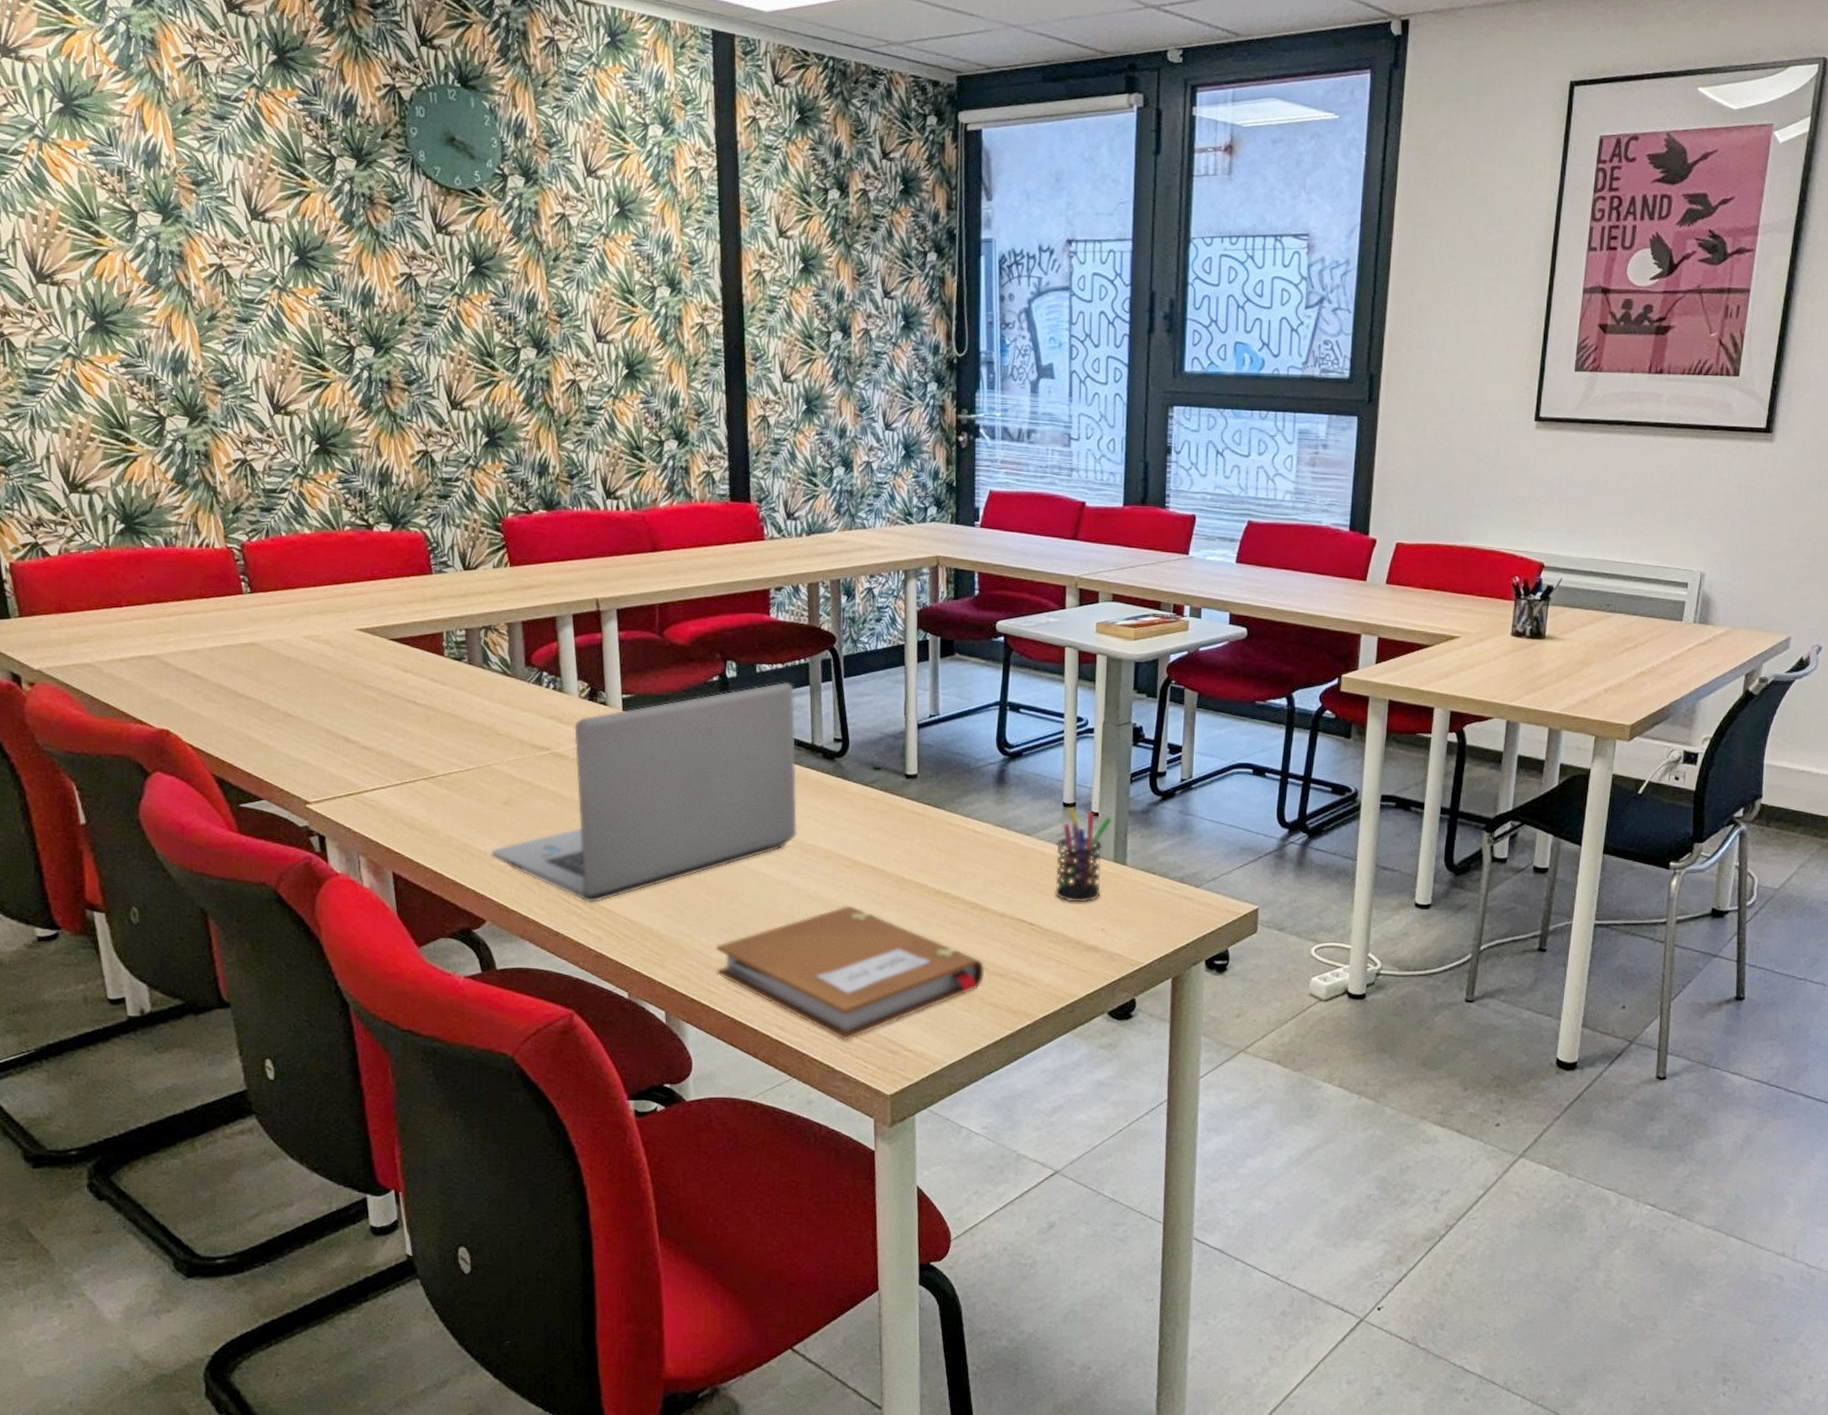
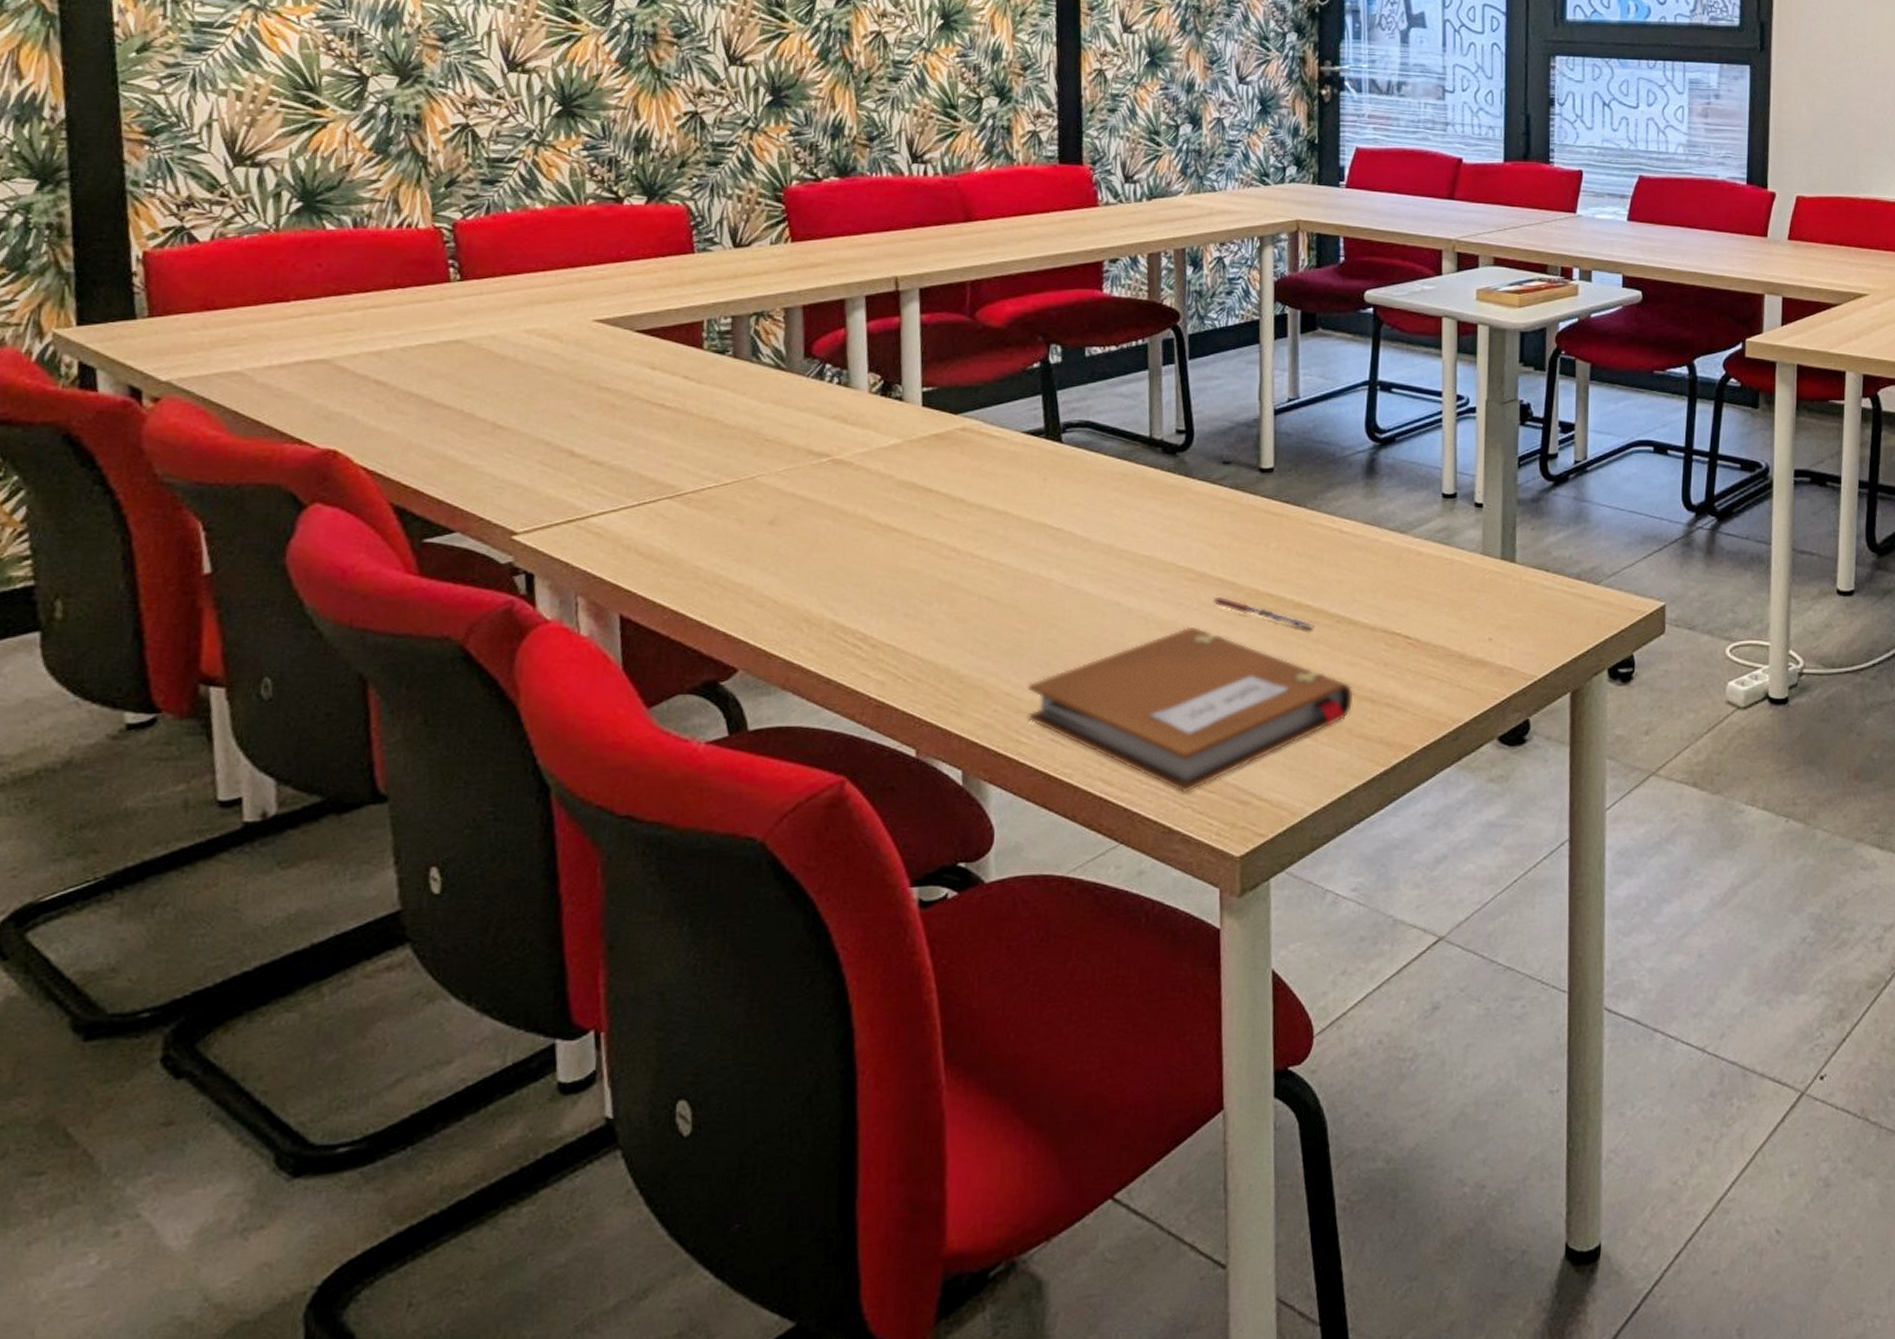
laptop: present [490,682,798,903] -> none [748,367,1131,641]
pen: none [866,881,953,913] -> present [1213,596,1315,630]
pen holder: present [1055,806,1112,903] -> none [1434,497,1498,609]

